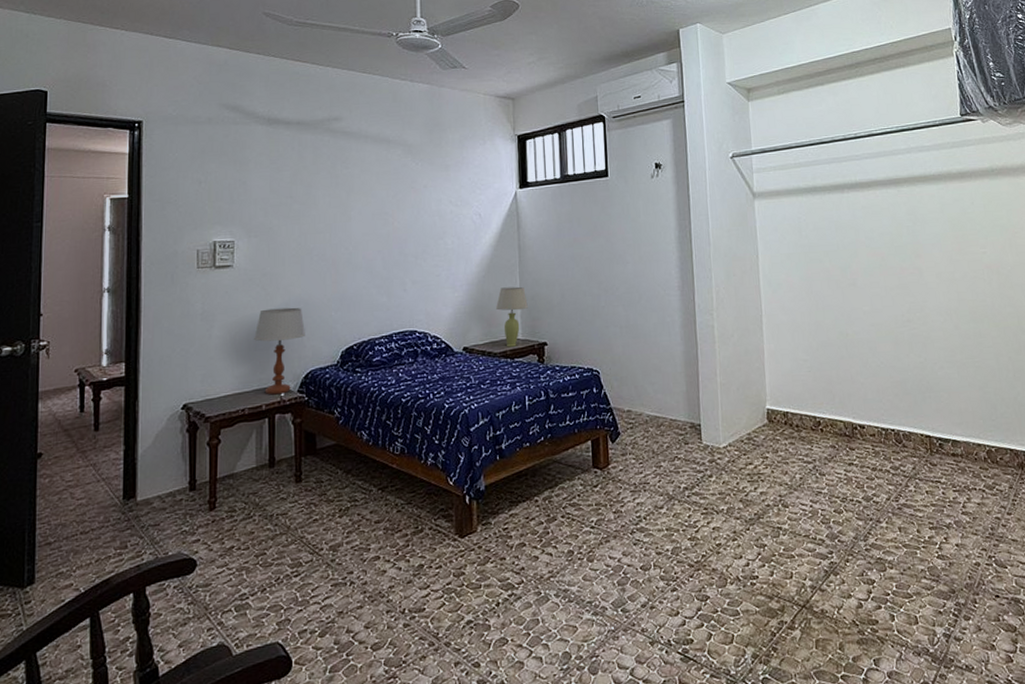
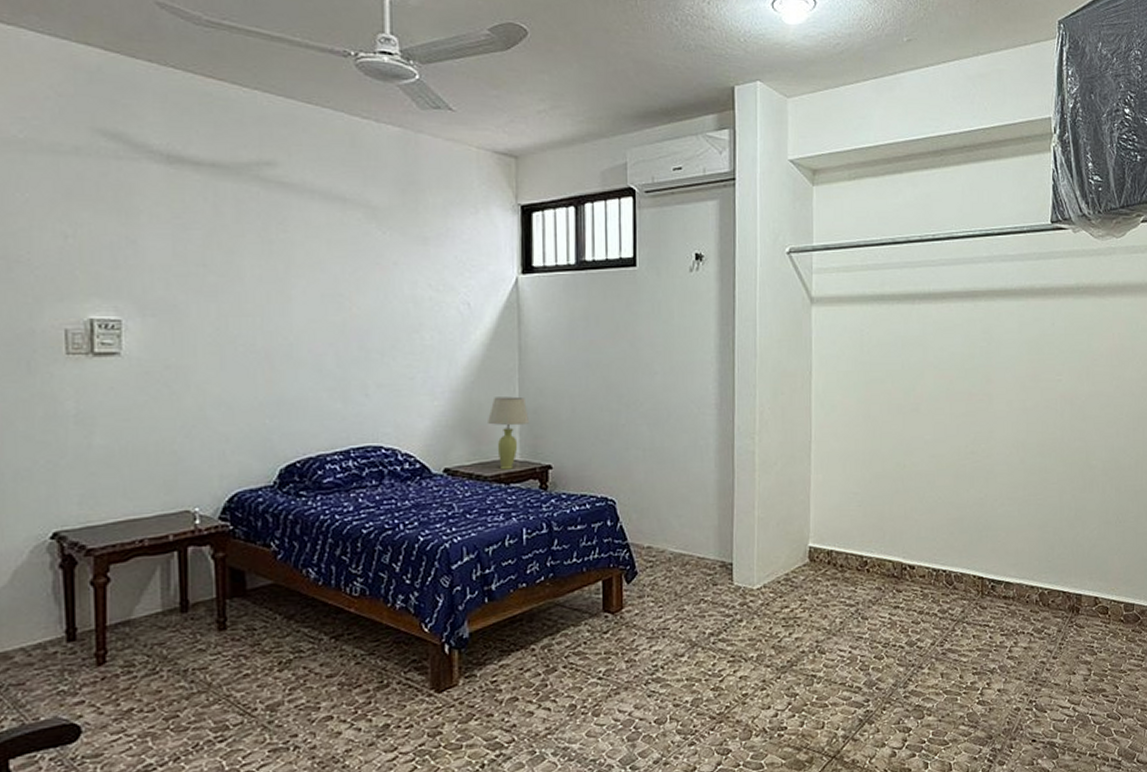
table lamp: present [254,307,305,395] -> none [154,411,228,523]

